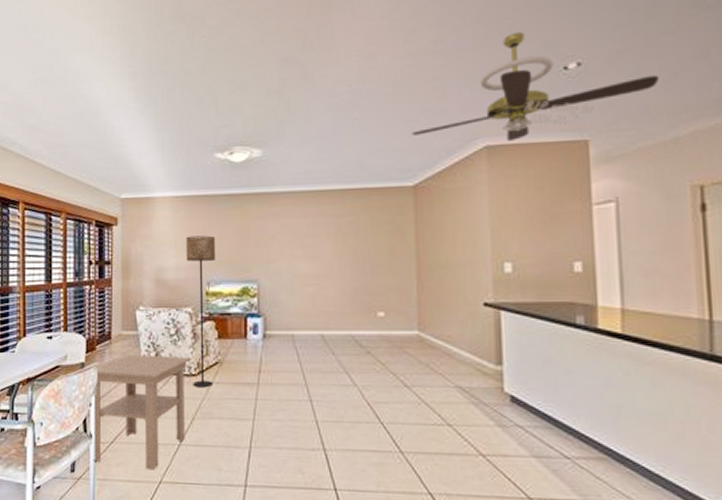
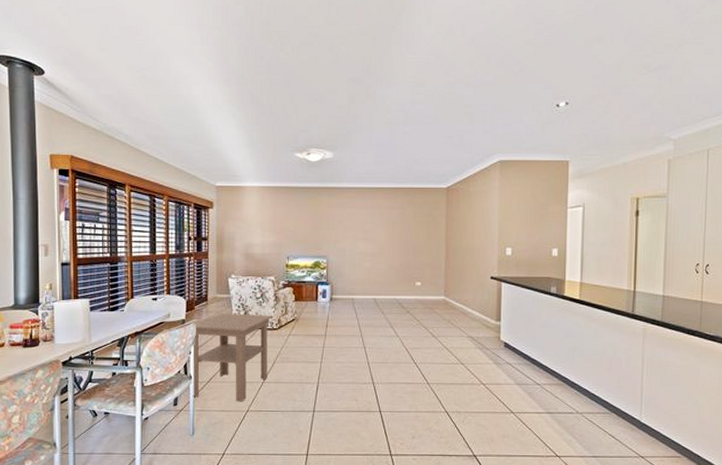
floor lamp: present [185,235,216,388] -> none [270,219,295,339]
ceiling fan: present [411,32,660,141] -> none [447,75,619,158]

